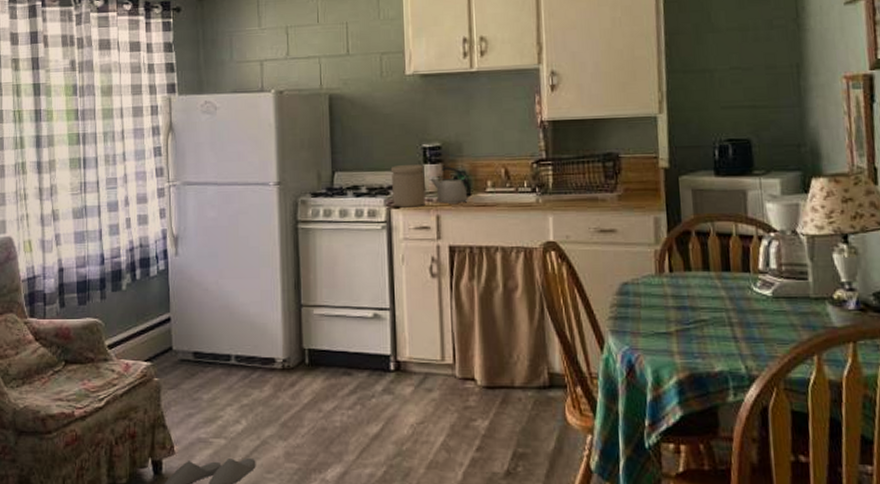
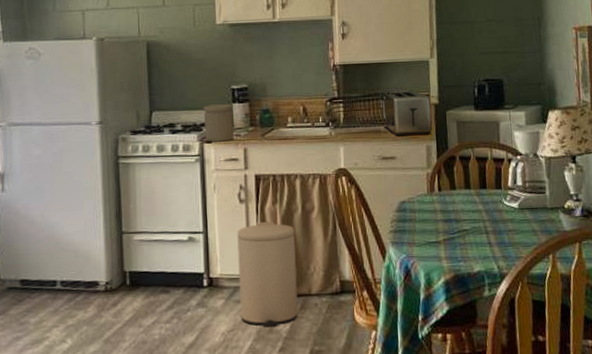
pedal bin: none [428,299,499,422] -> present [237,221,298,327]
kettle: present [430,166,472,205] -> none [238,105,275,139]
toaster: none [597,150,661,206] -> present [380,89,432,137]

